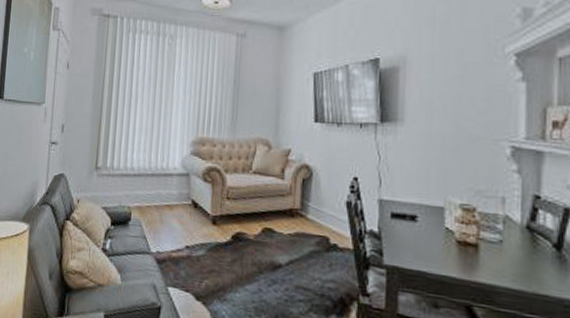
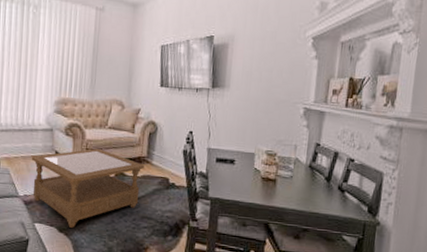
coffee table: none [164,197,297,296] -> present [31,148,144,228]

